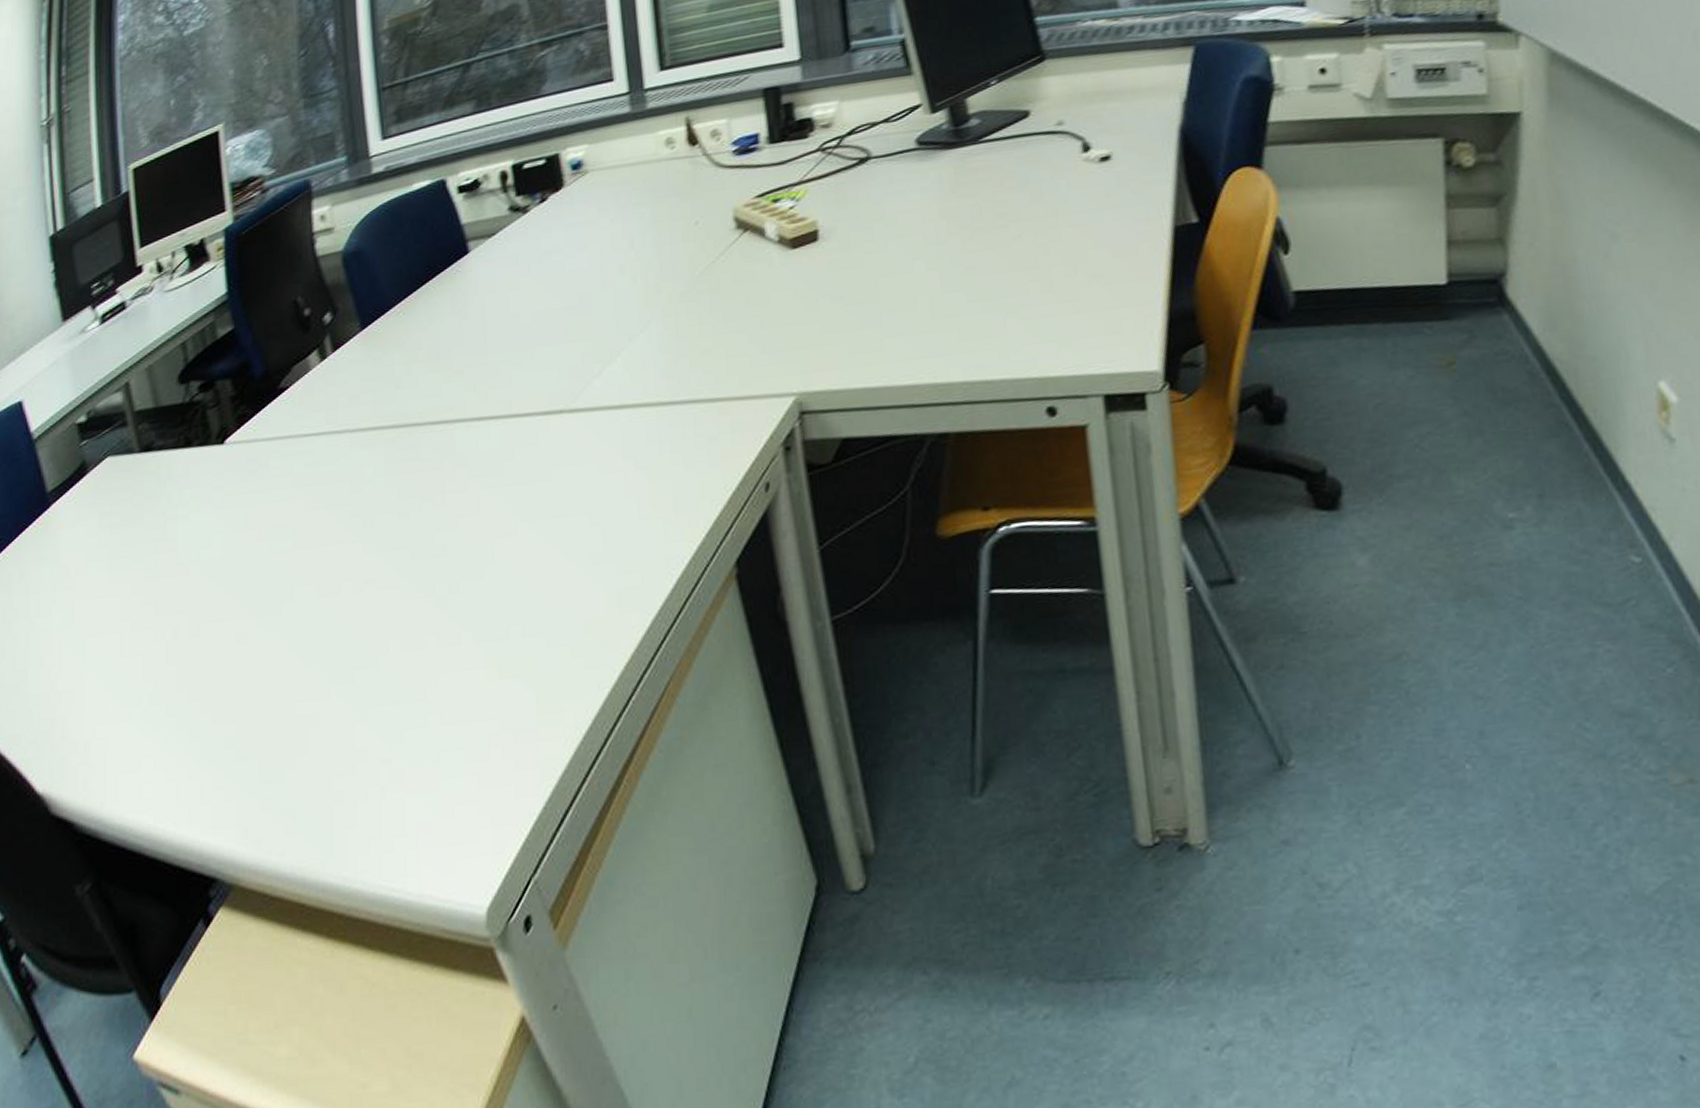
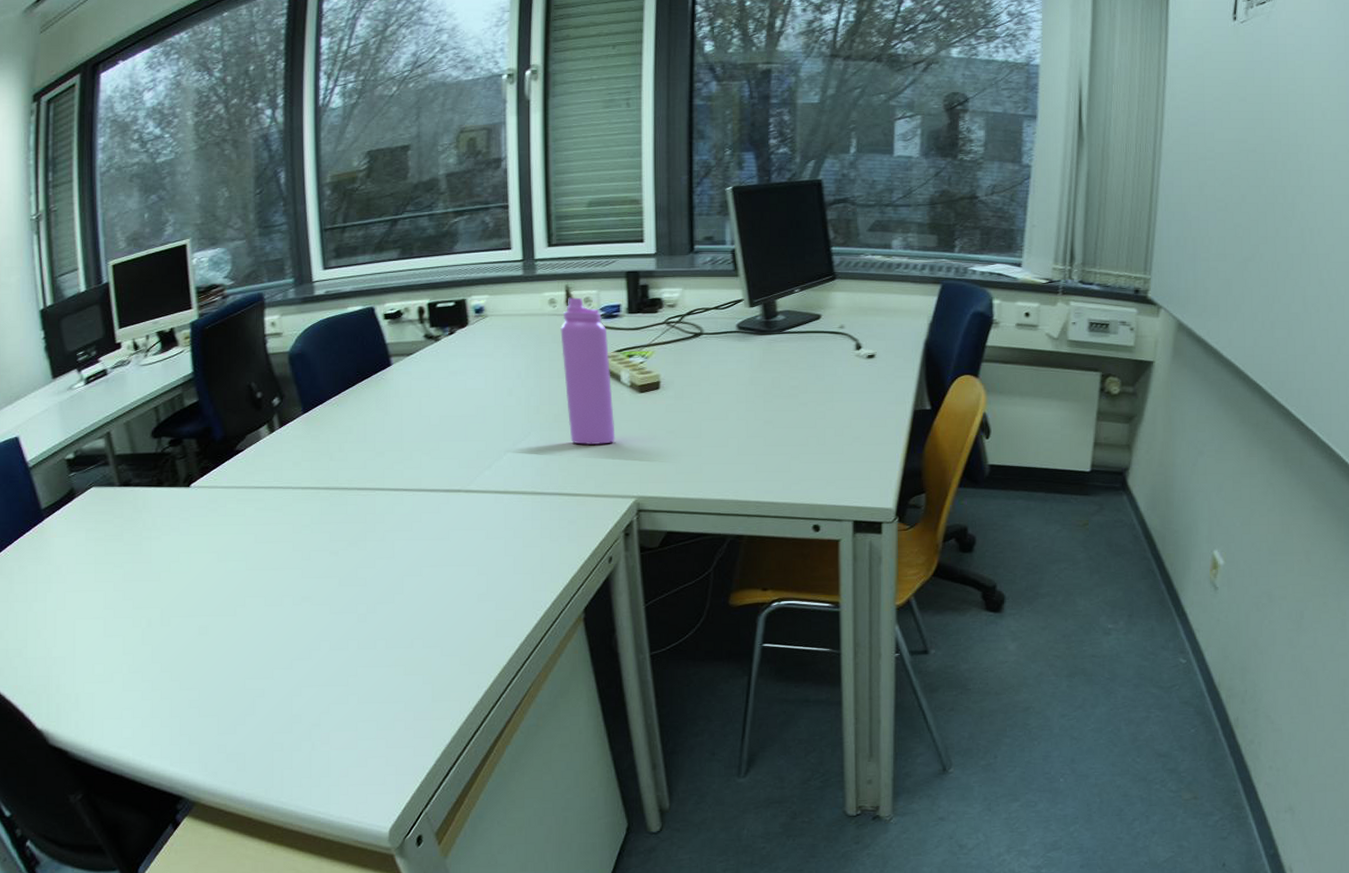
water bottle: none [682,131,764,330] -> present [560,297,615,446]

